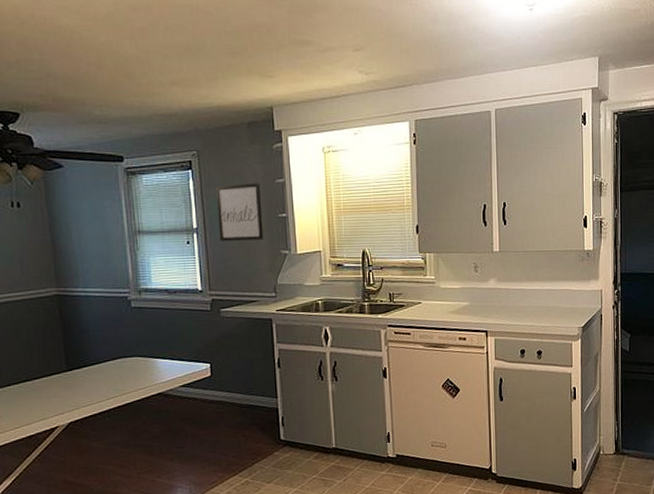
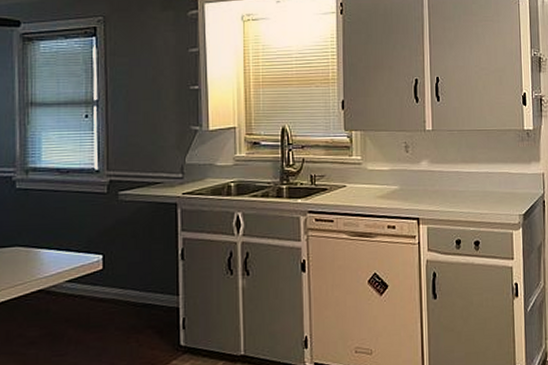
wall art: present [215,183,264,241] -> none [121,52,172,115]

